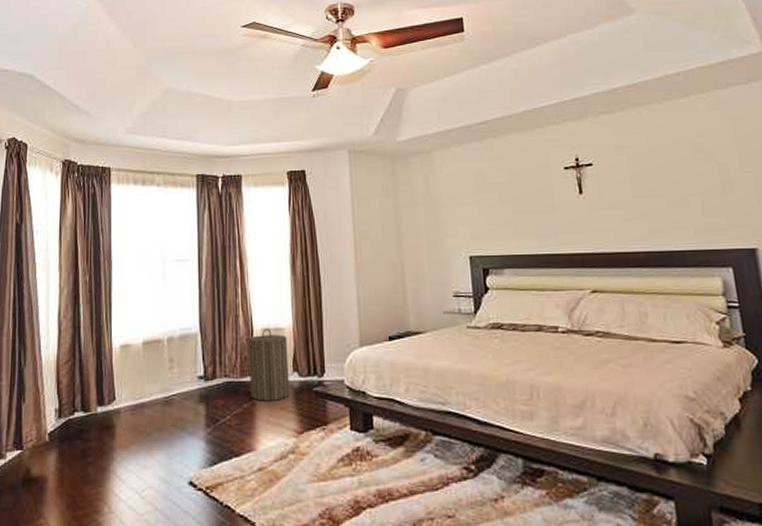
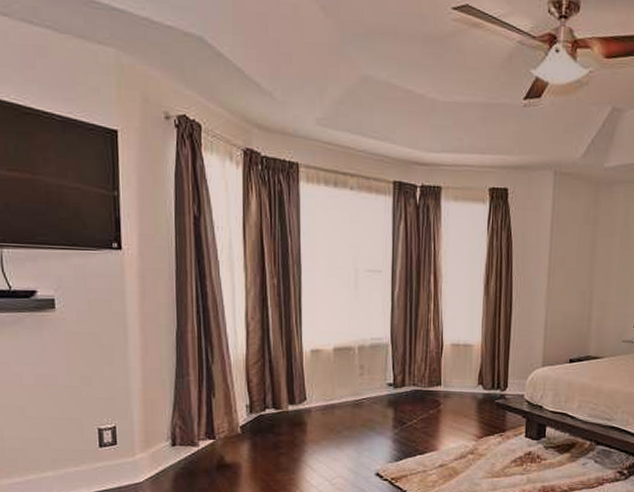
laundry hamper: present [247,328,290,401] -> none [437,343,475,409]

